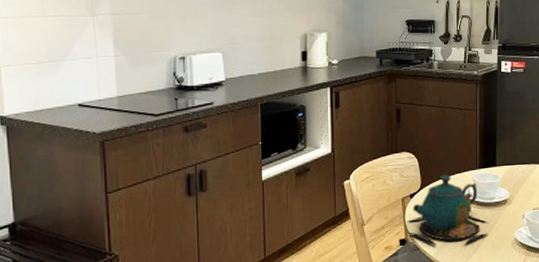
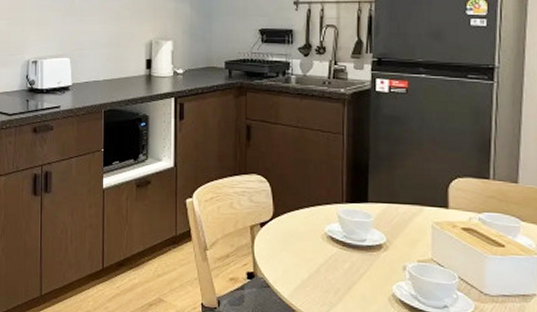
teapot: present [407,174,488,245] -> none [256,205,357,291]

